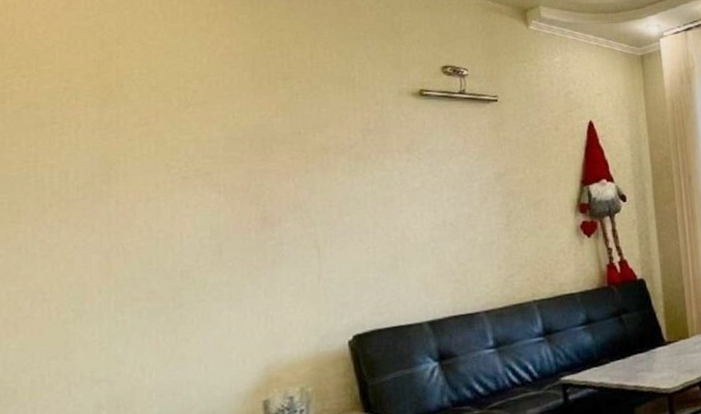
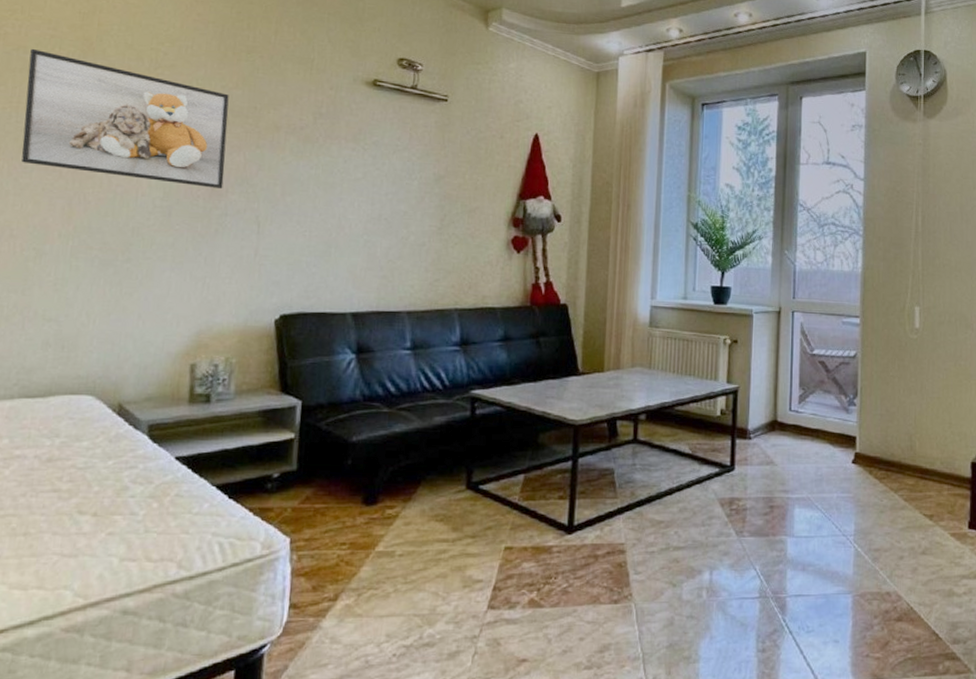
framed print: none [43,103,275,223] -> present [21,48,229,190]

